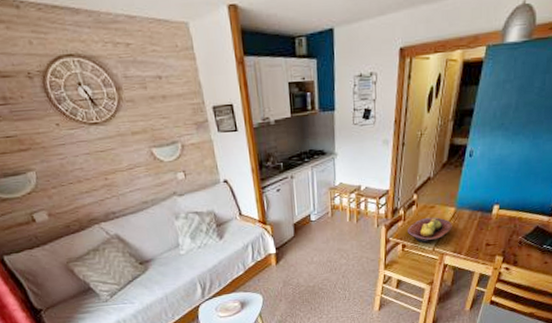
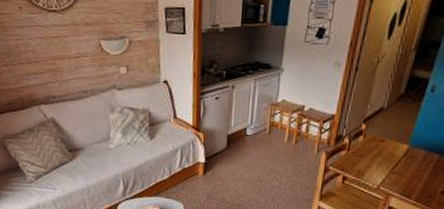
fruit bowl: present [407,217,452,243] -> none [350,151,403,179]

